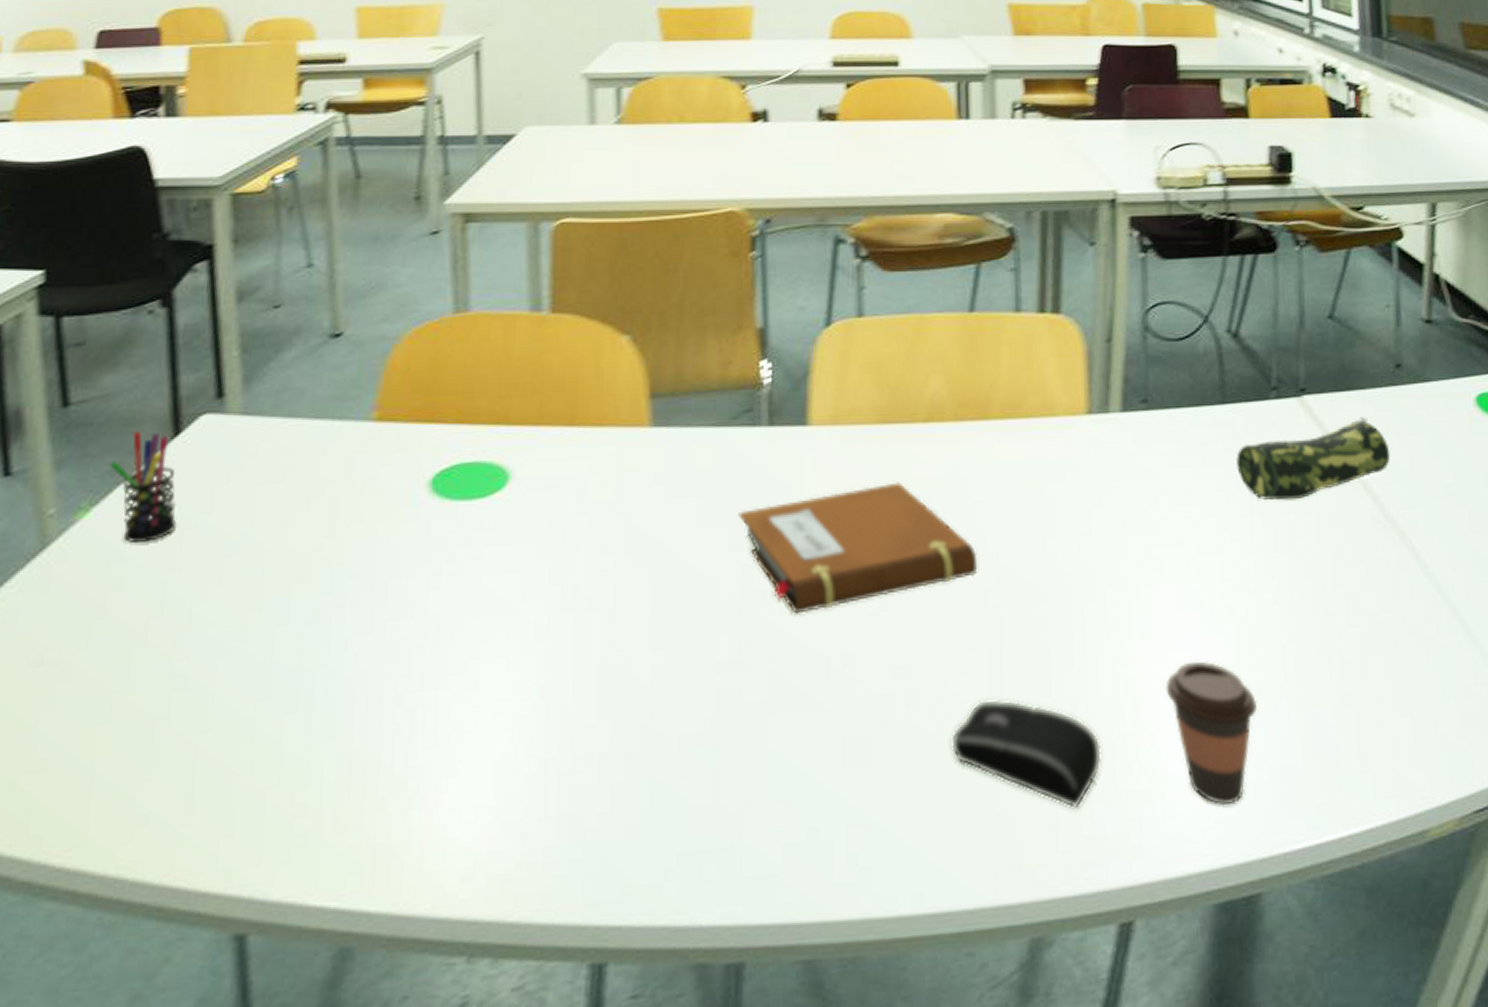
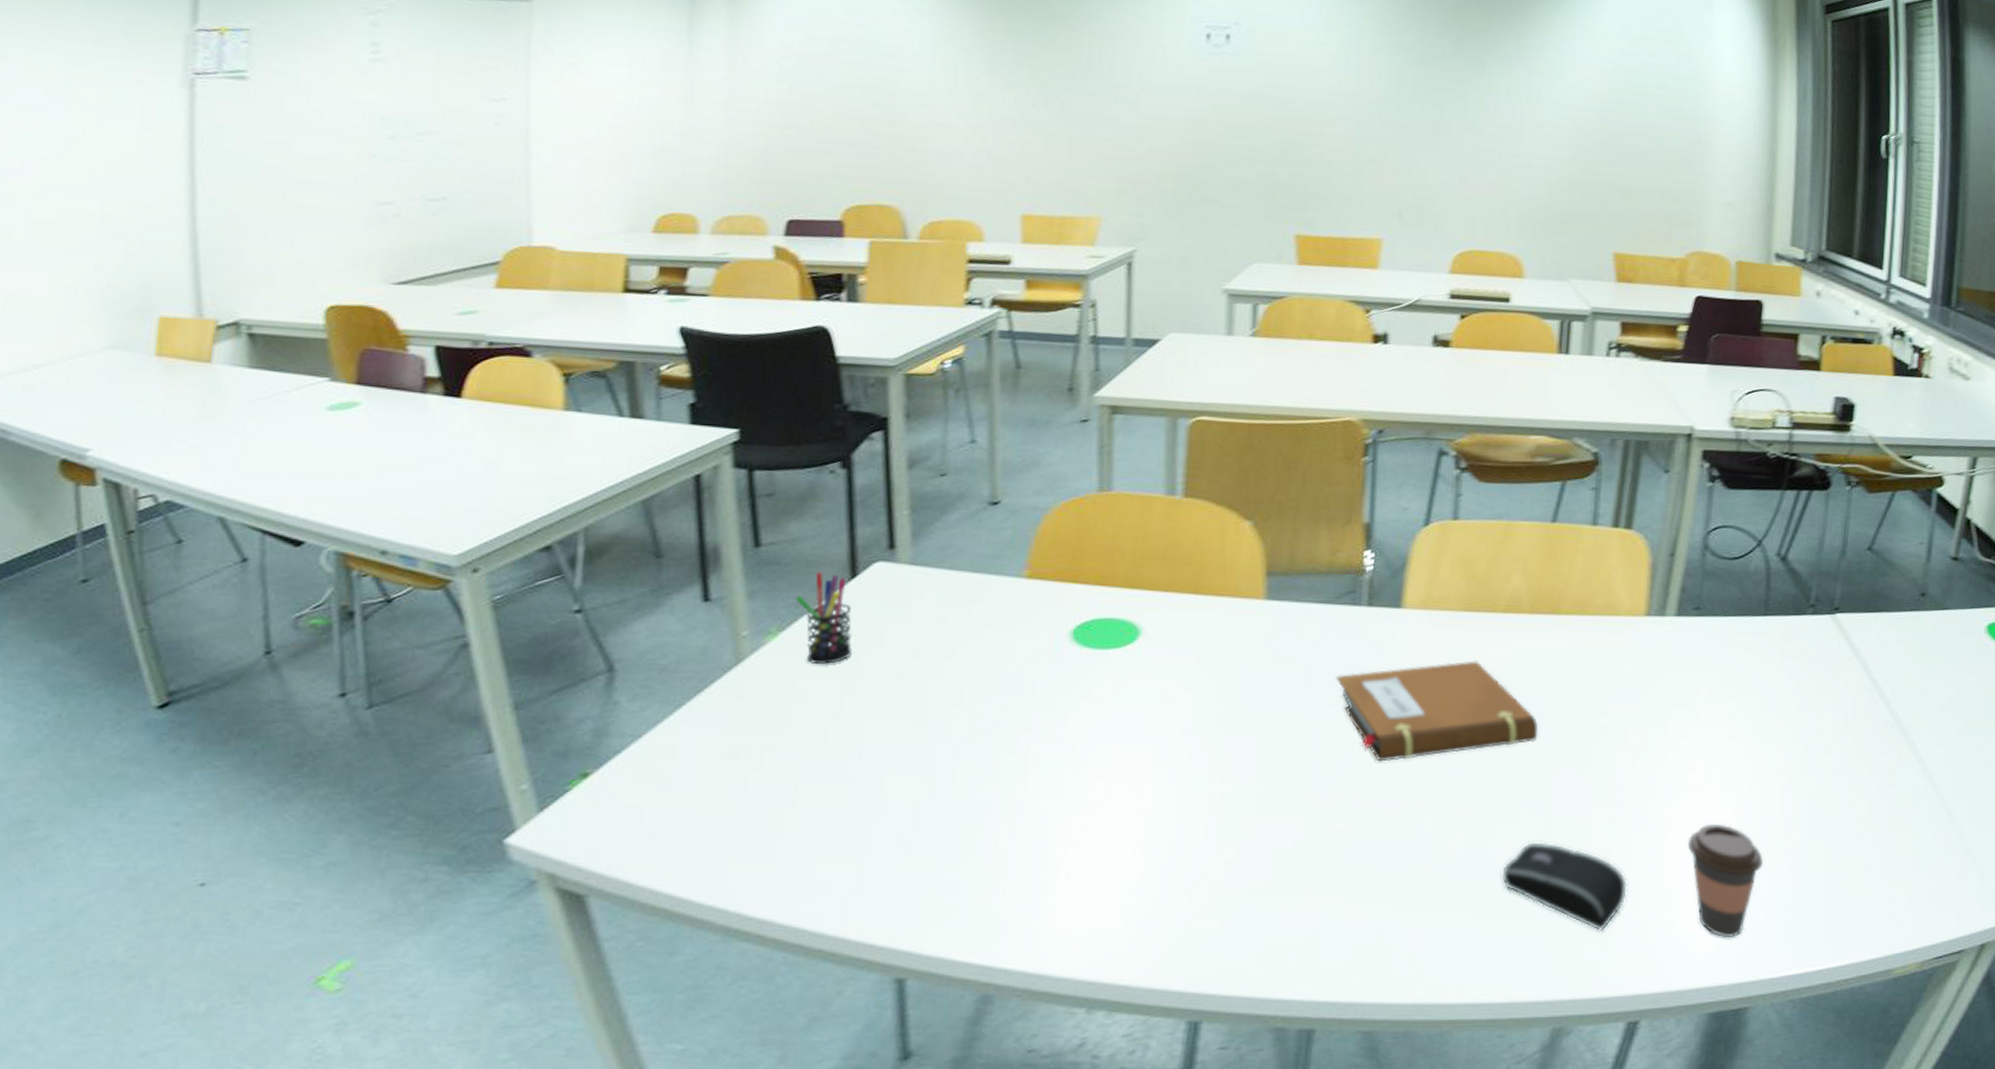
pencil case: present [1236,417,1391,501] -> none [1771,635,1906,700]

